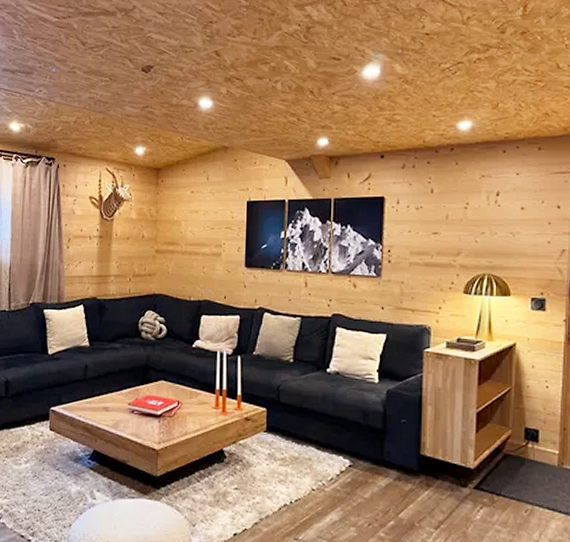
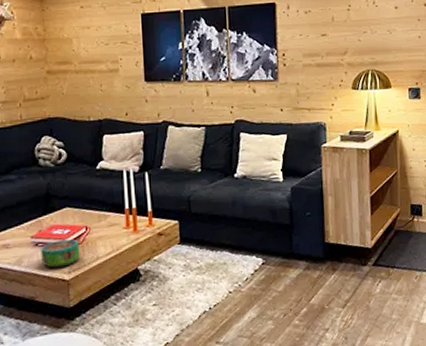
decorative bowl: none [135,410,171,437] -> present [41,239,80,268]

